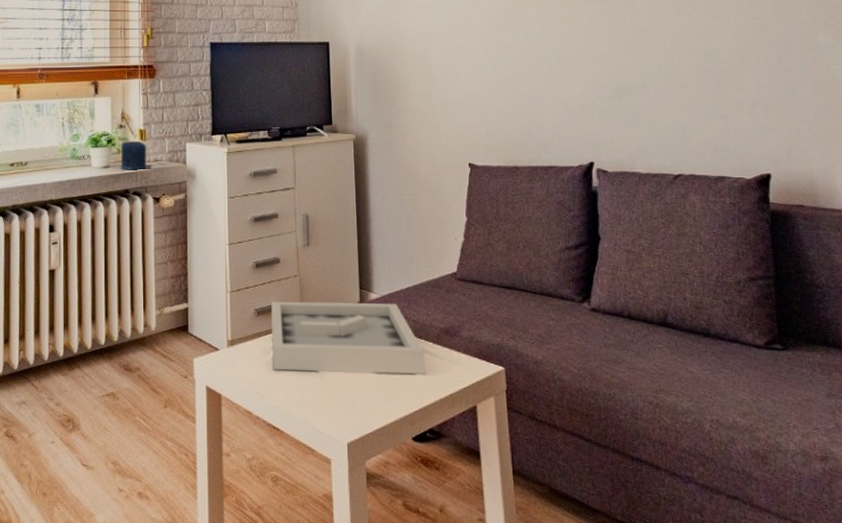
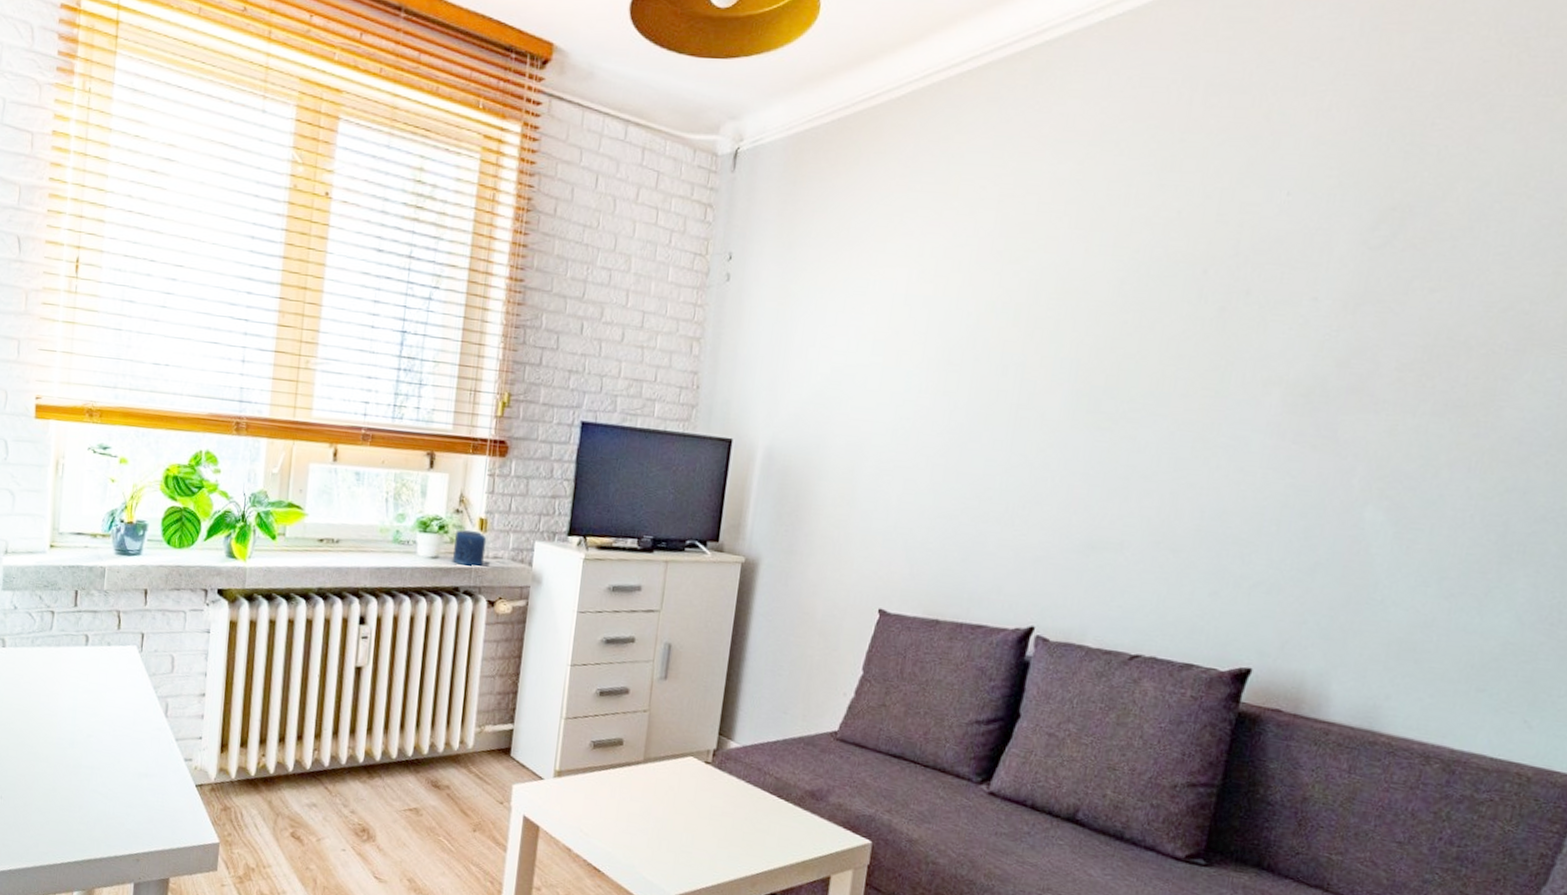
decorative tray: present [271,301,425,375] -> none [603,734,782,837]

